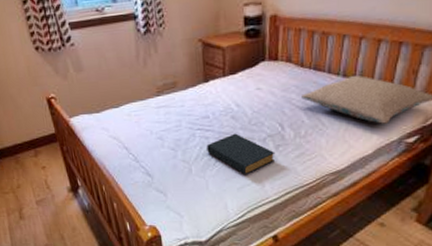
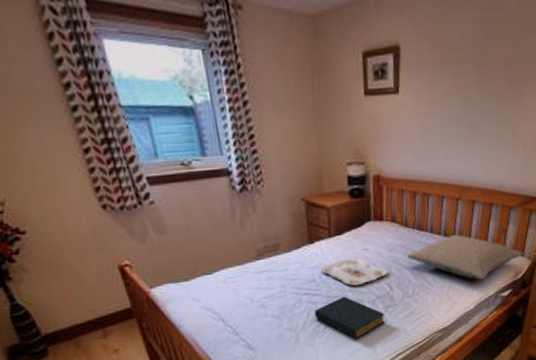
serving tray: none [213,97,280,124] -> present [320,258,387,286]

